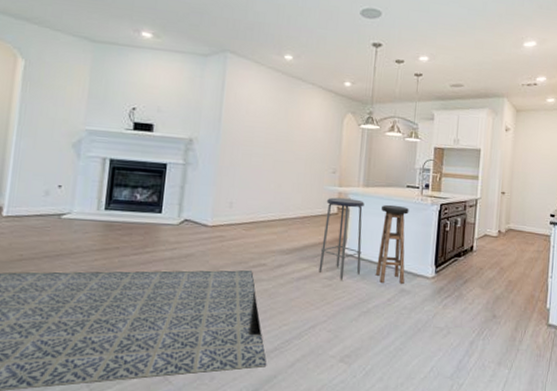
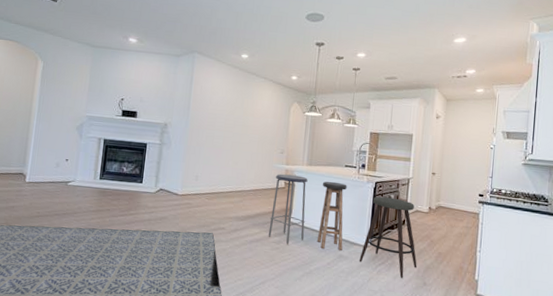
bar stool: none [423,220,486,312] -> present [359,196,417,278]

